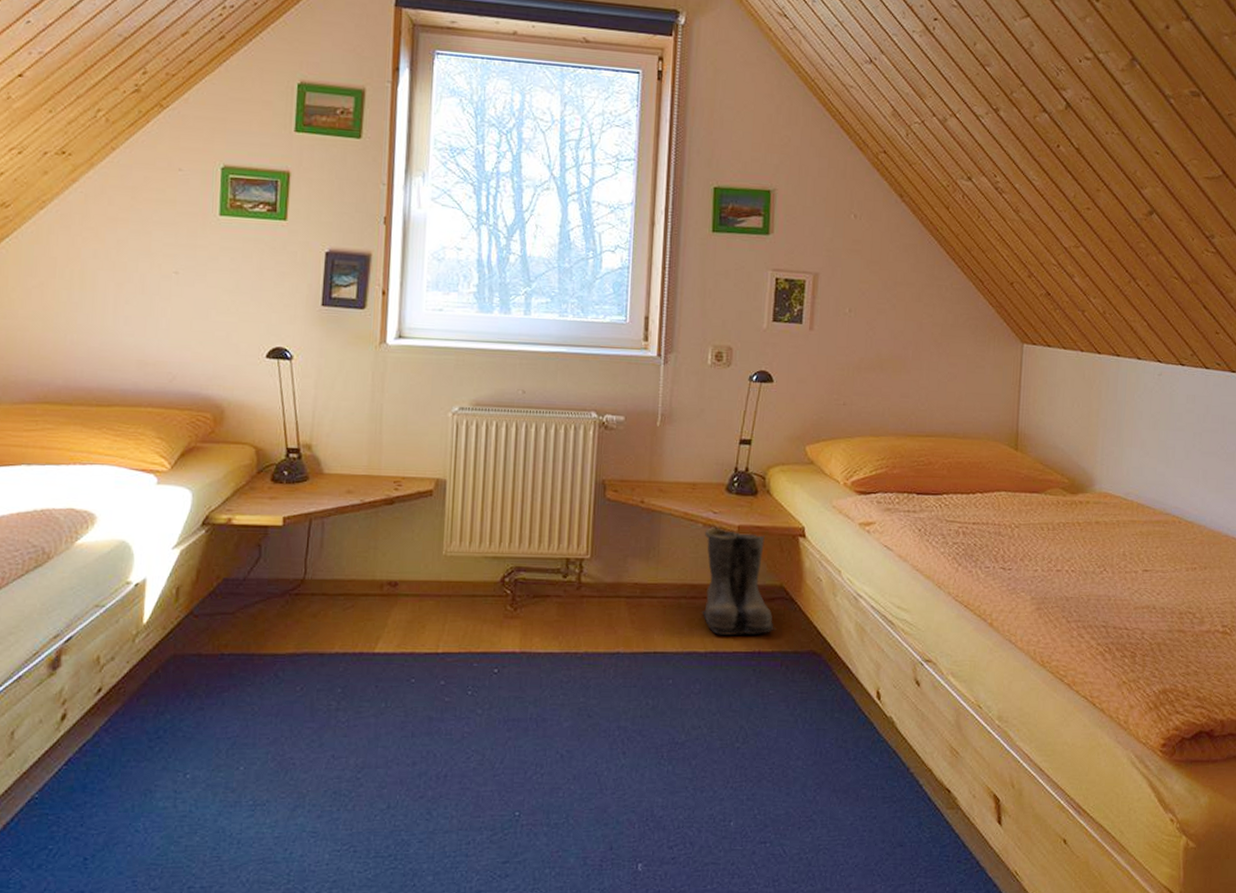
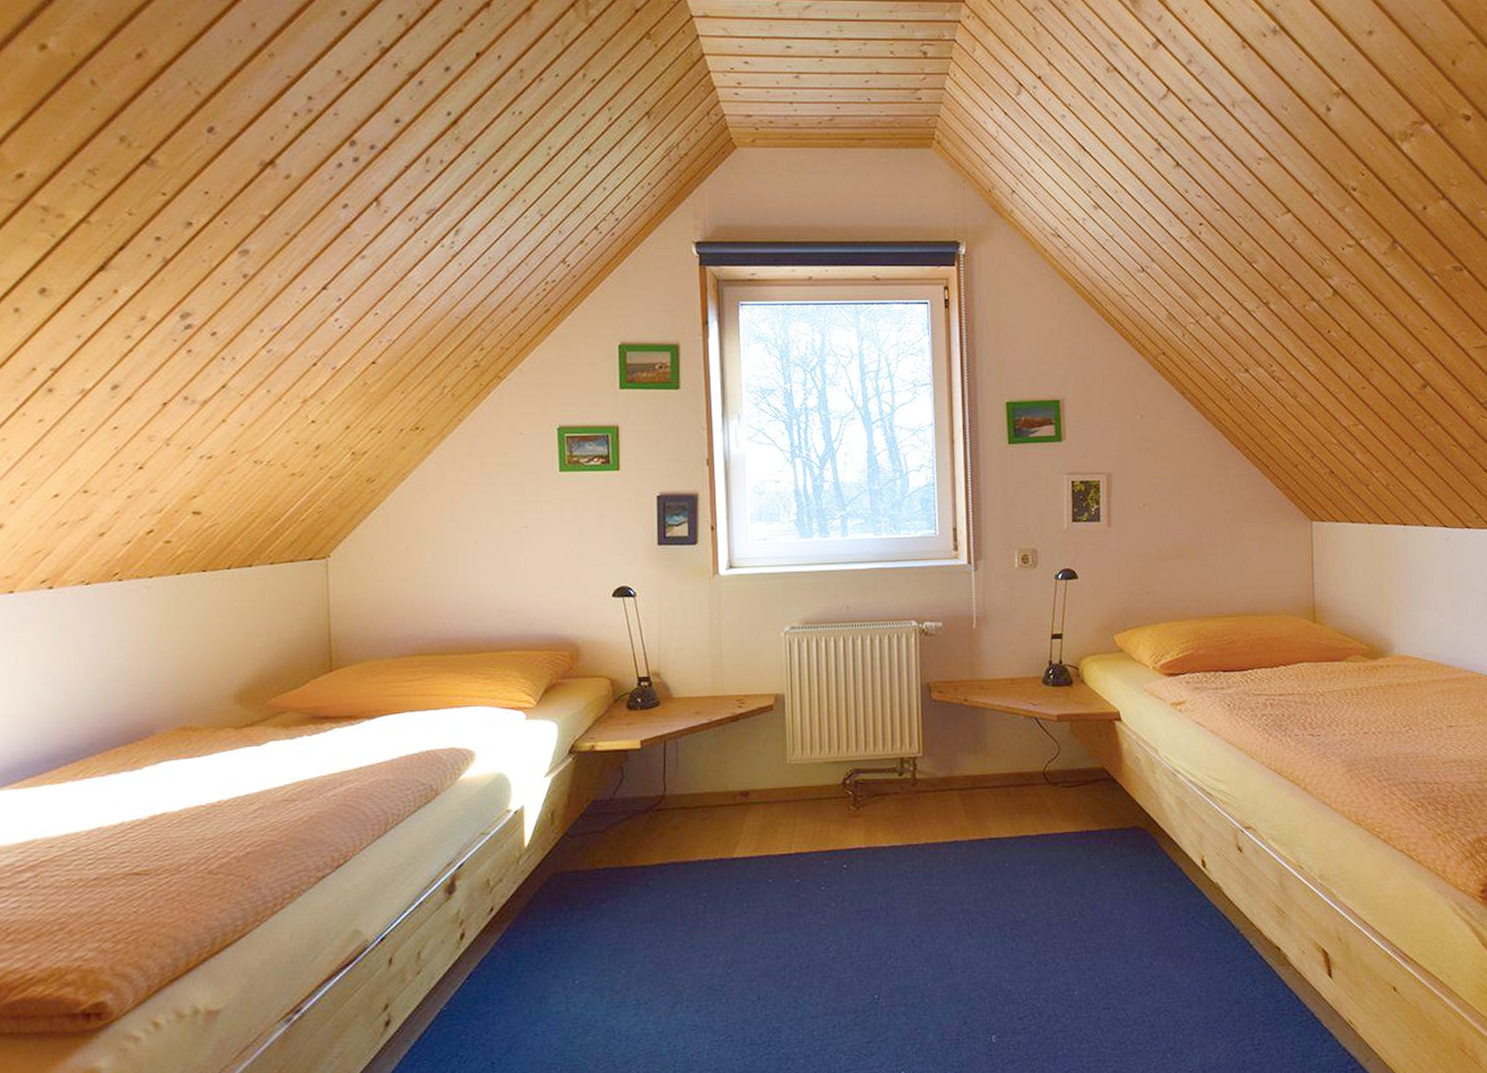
boots: present [702,526,776,635] -> none [1027,717,1102,818]

